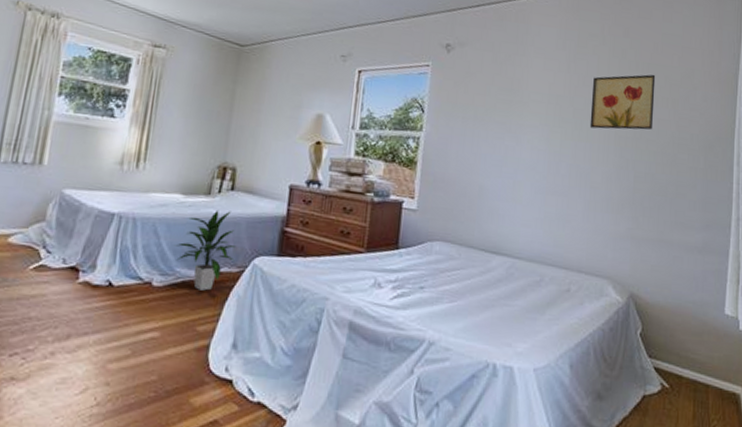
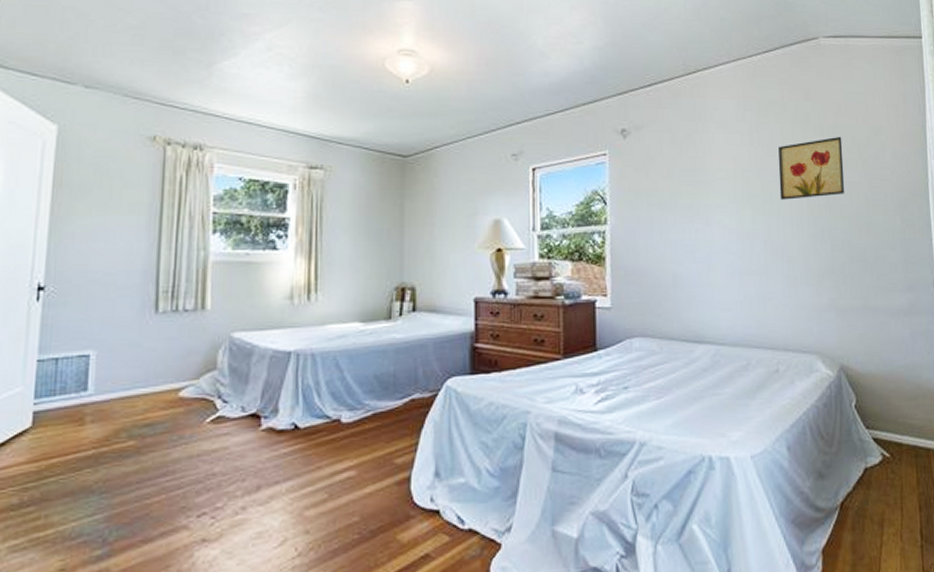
indoor plant: present [175,209,236,291] -> none [360,333,426,421]

